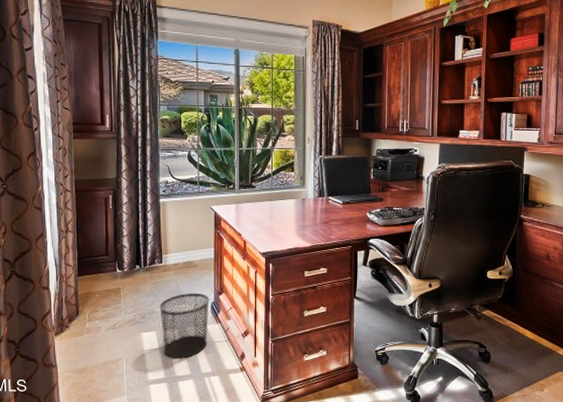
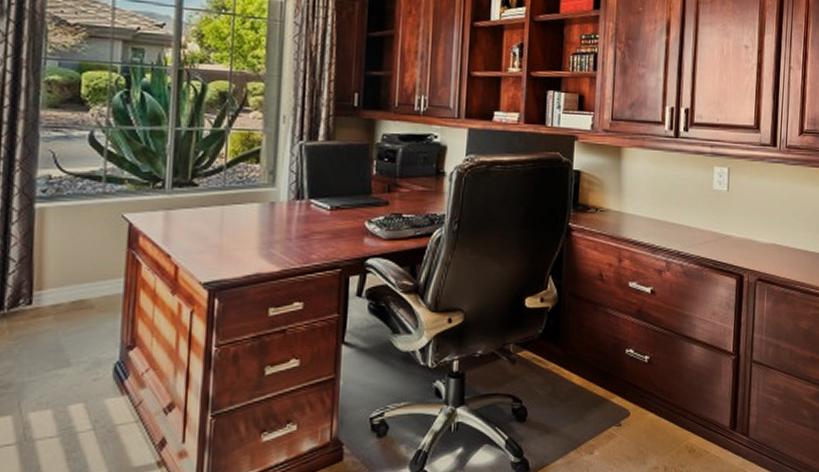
waste bin: present [159,293,209,359] -> none [21,350,112,458]

